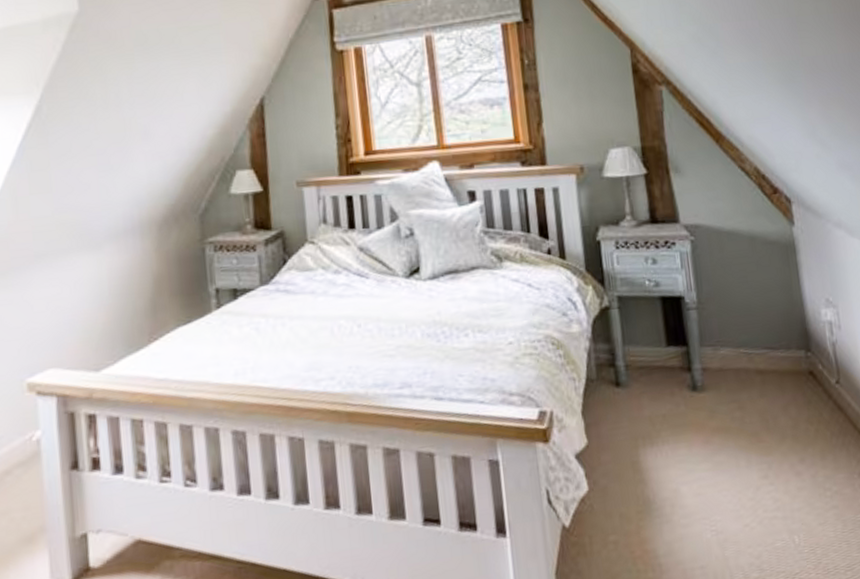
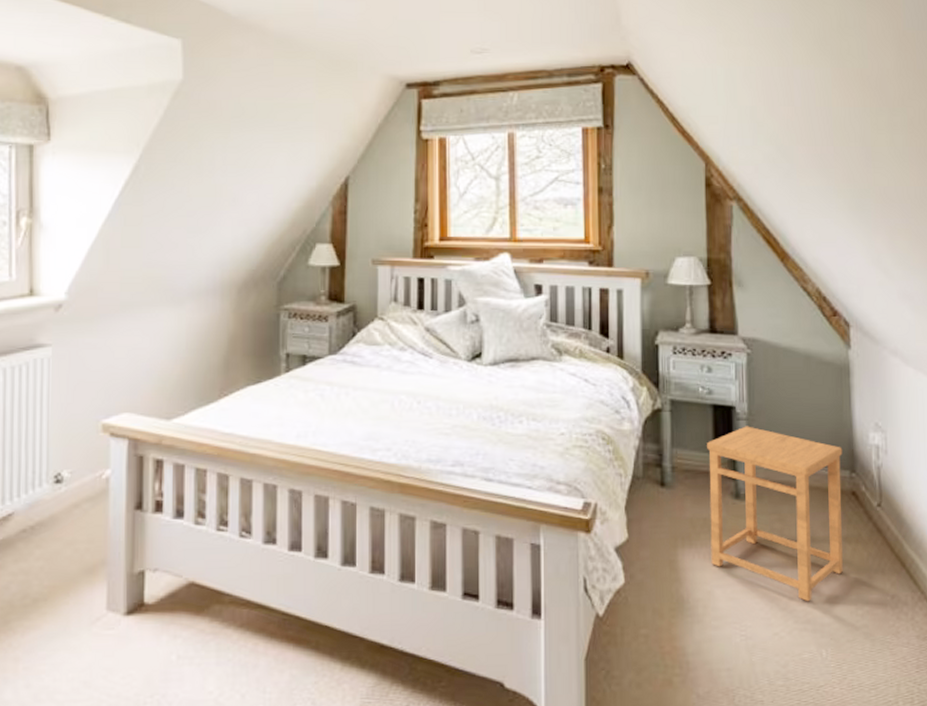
side table: none [659,315,808,489] -> present [707,426,843,602]

